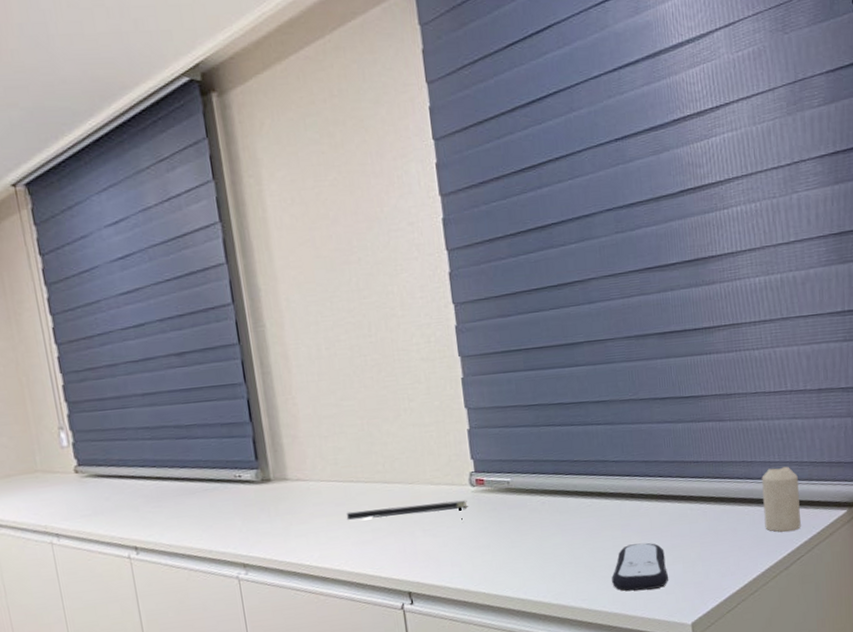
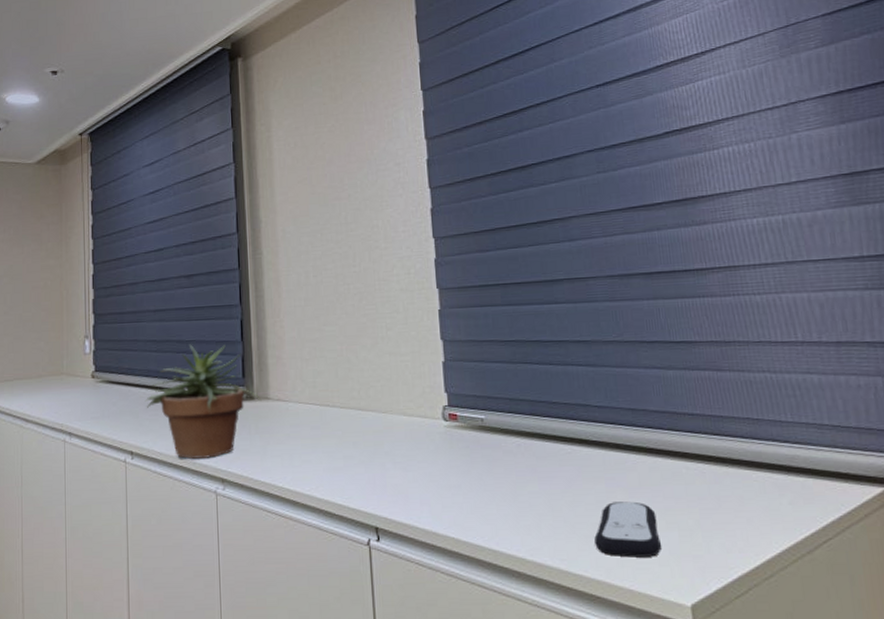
potted plant: none [144,427,279,549] -> present [145,344,262,459]
notepad: present [346,500,468,521] -> none [320,434,440,456]
candle: present [762,466,801,533] -> none [772,428,826,508]

